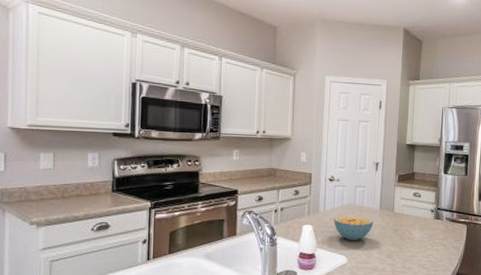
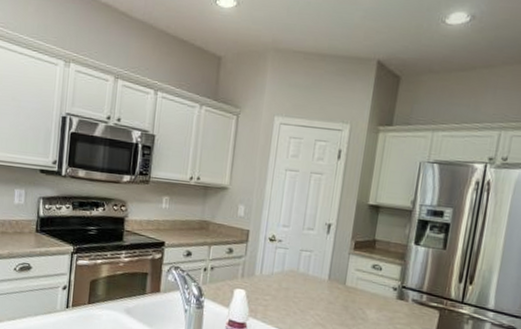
cereal bowl: present [334,215,374,241] -> none [271,282,320,314]

